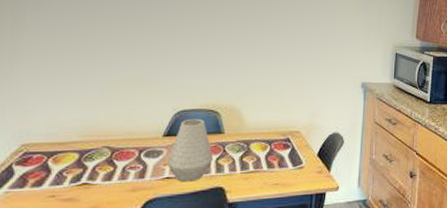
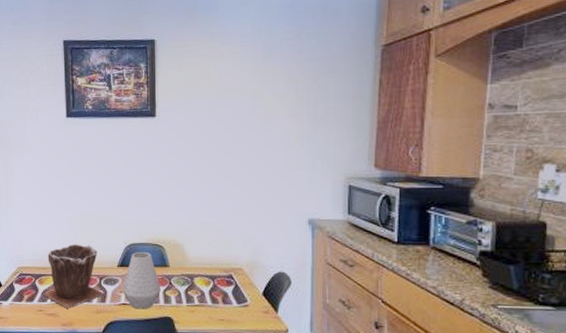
plant pot: none [58,112,144,190] -> present [43,244,104,308]

